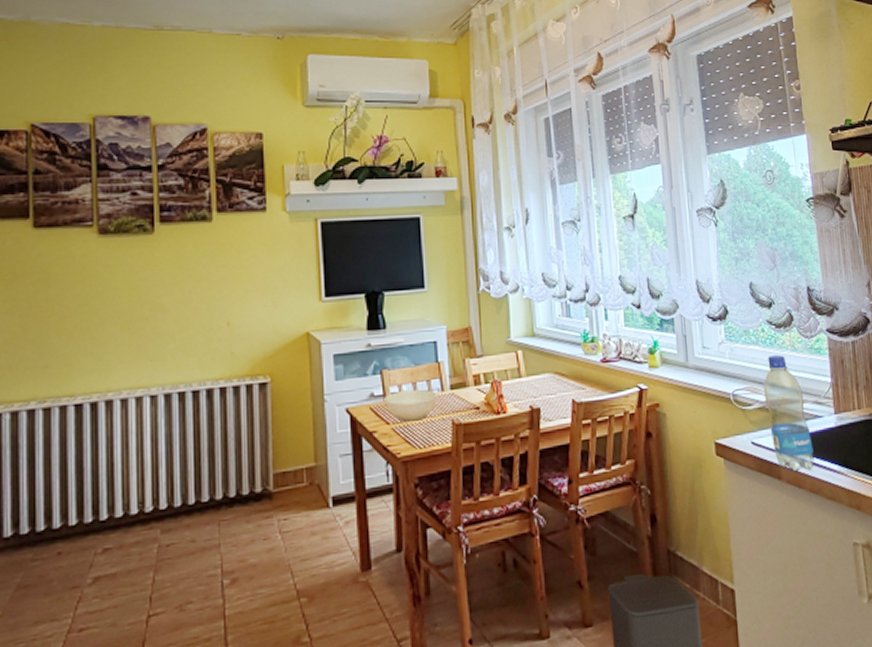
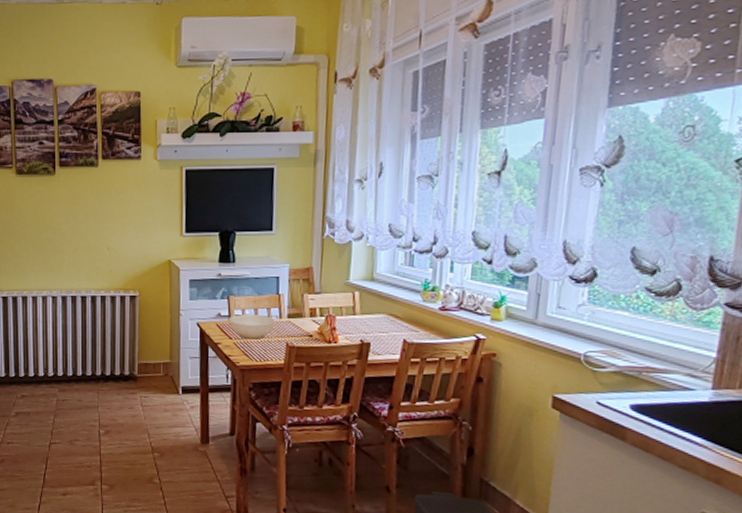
bottle: present [763,355,814,472] -> none [622,323,675,438]

